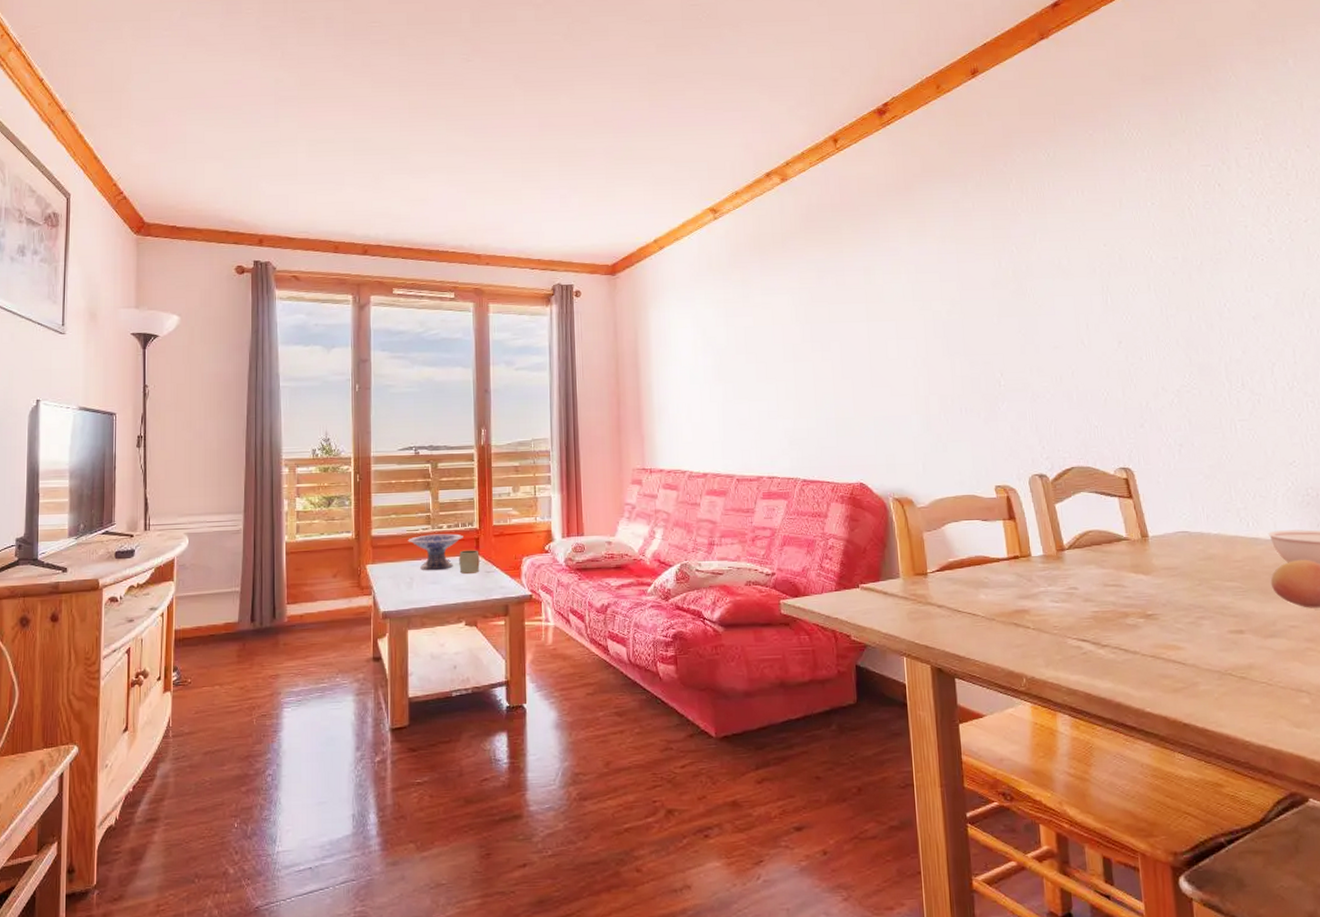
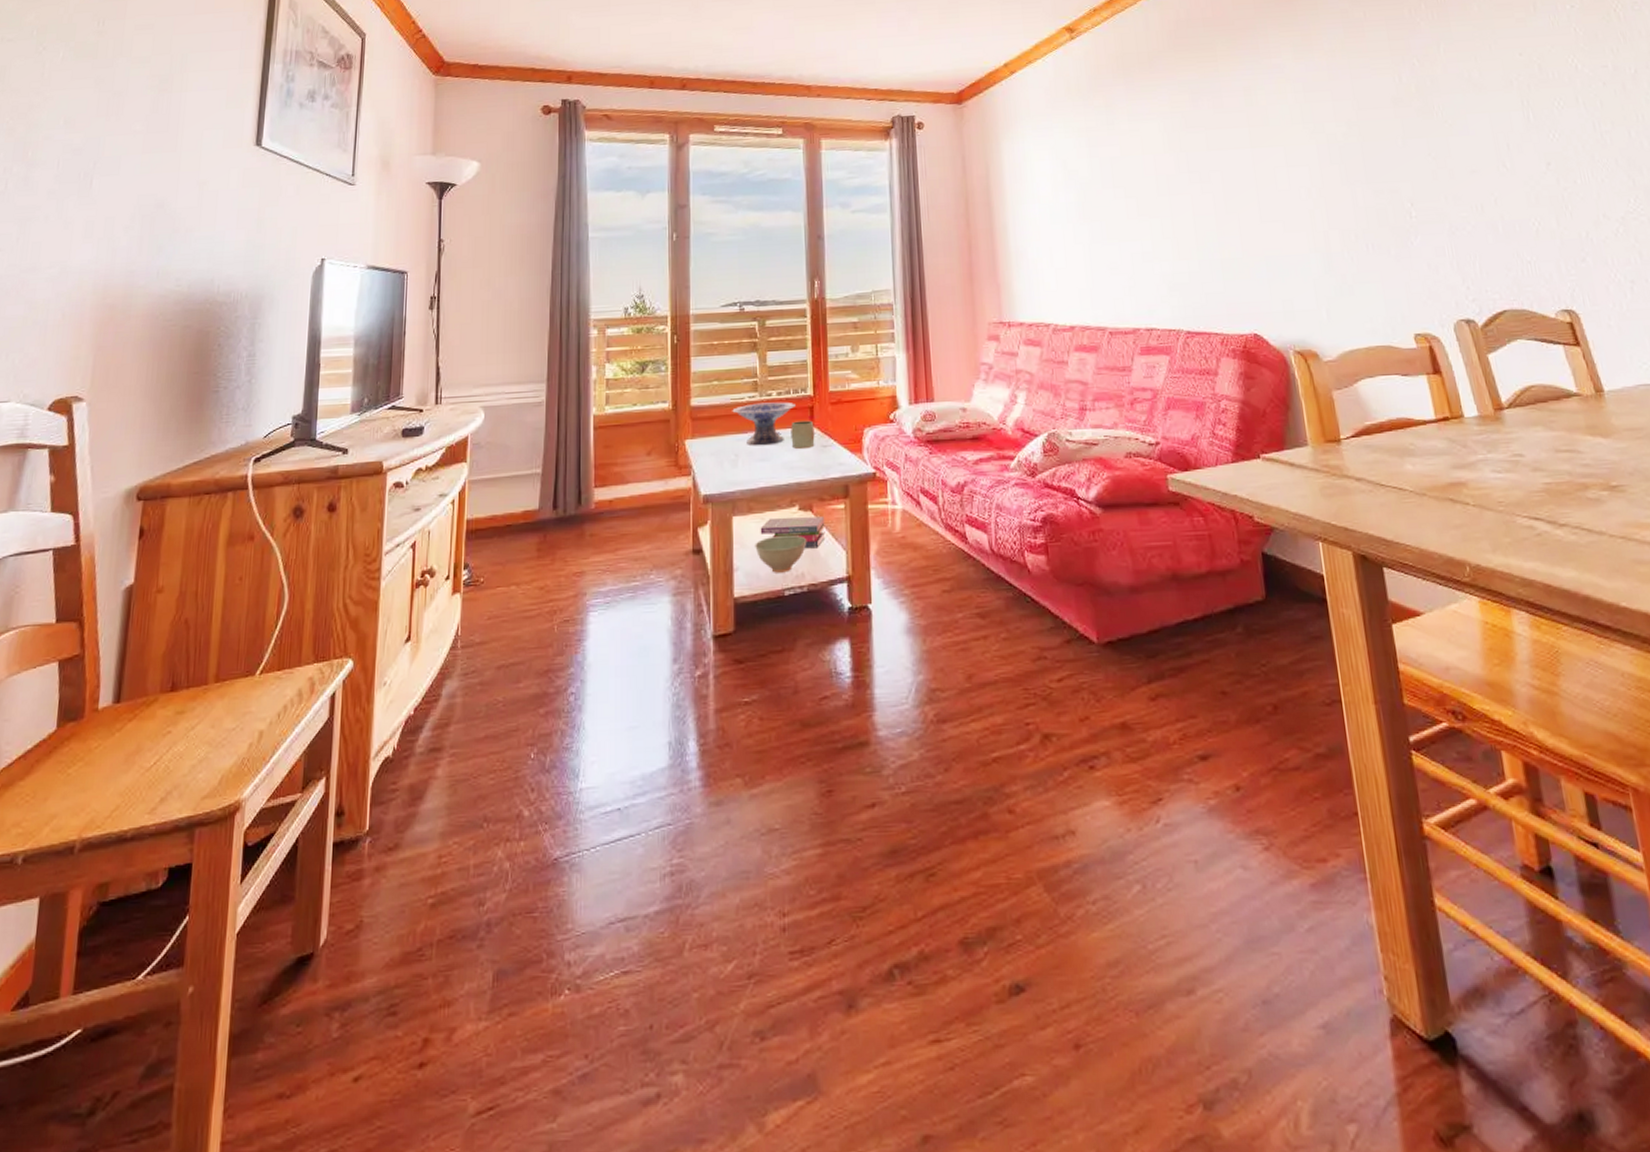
bowl: none [427,646,472,678] -> present [755,534,807,573]
books: none [431,631,488,658] -> present [760,516,825,549]

